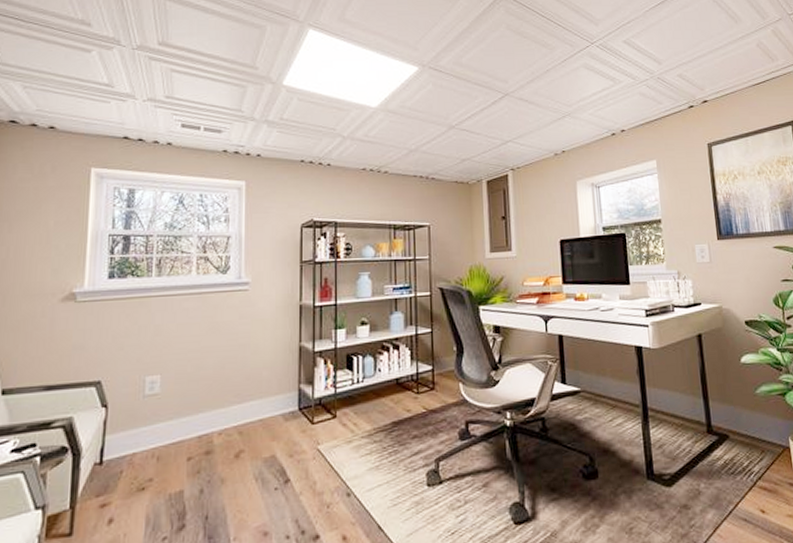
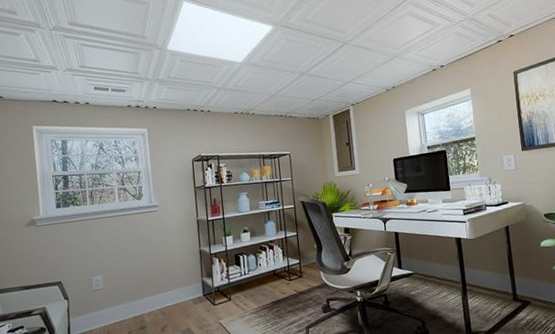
desk lamp: none [515,262,576,316] -> present [360,177,407,219]

